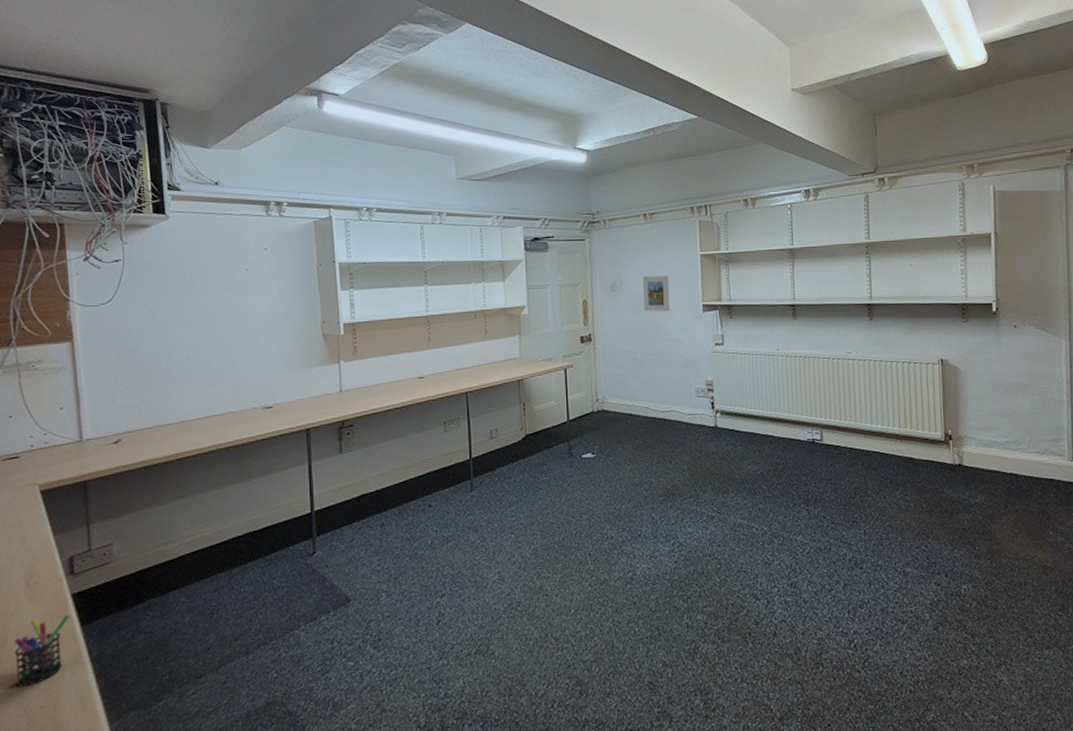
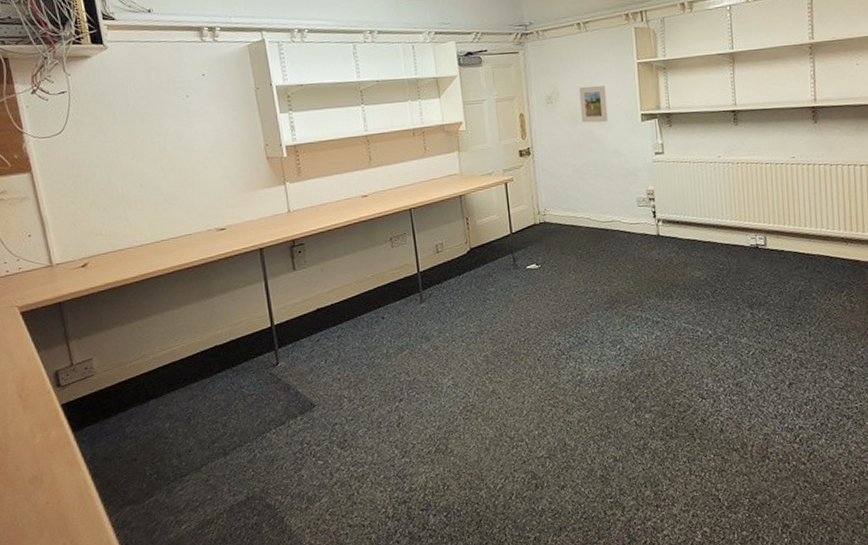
pen holder: present [14,614,70,687] -> none [16,422,62,486]

